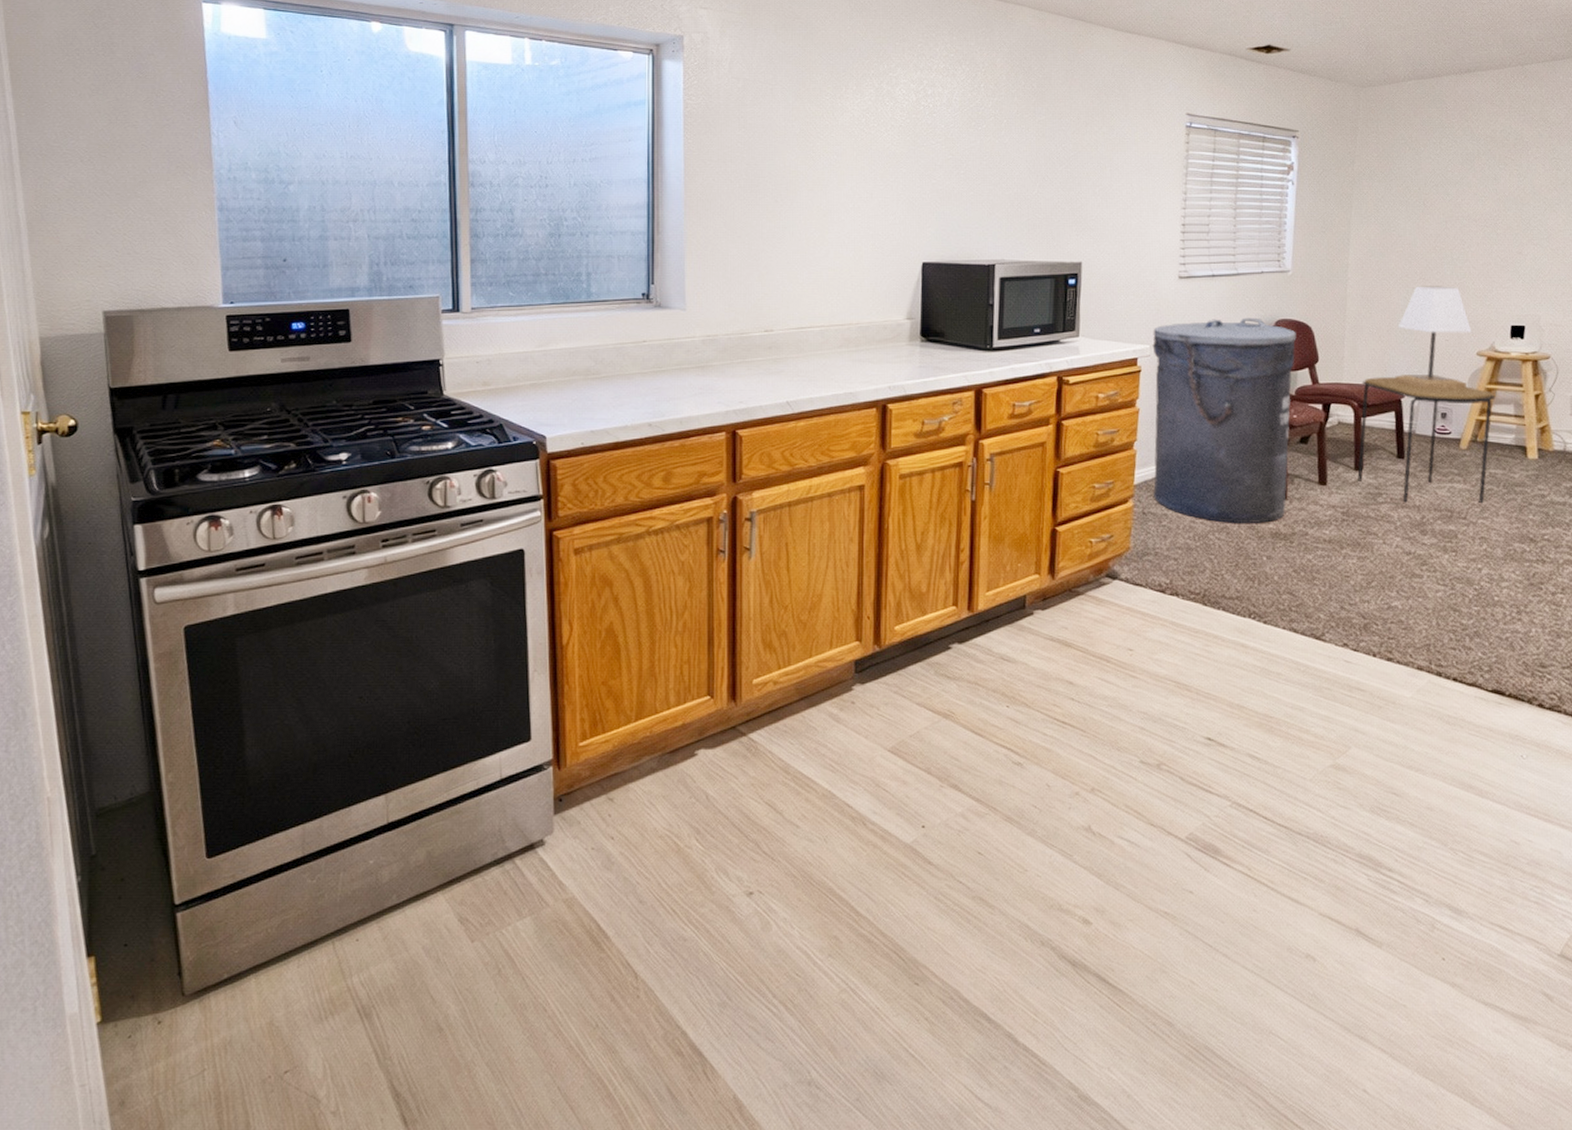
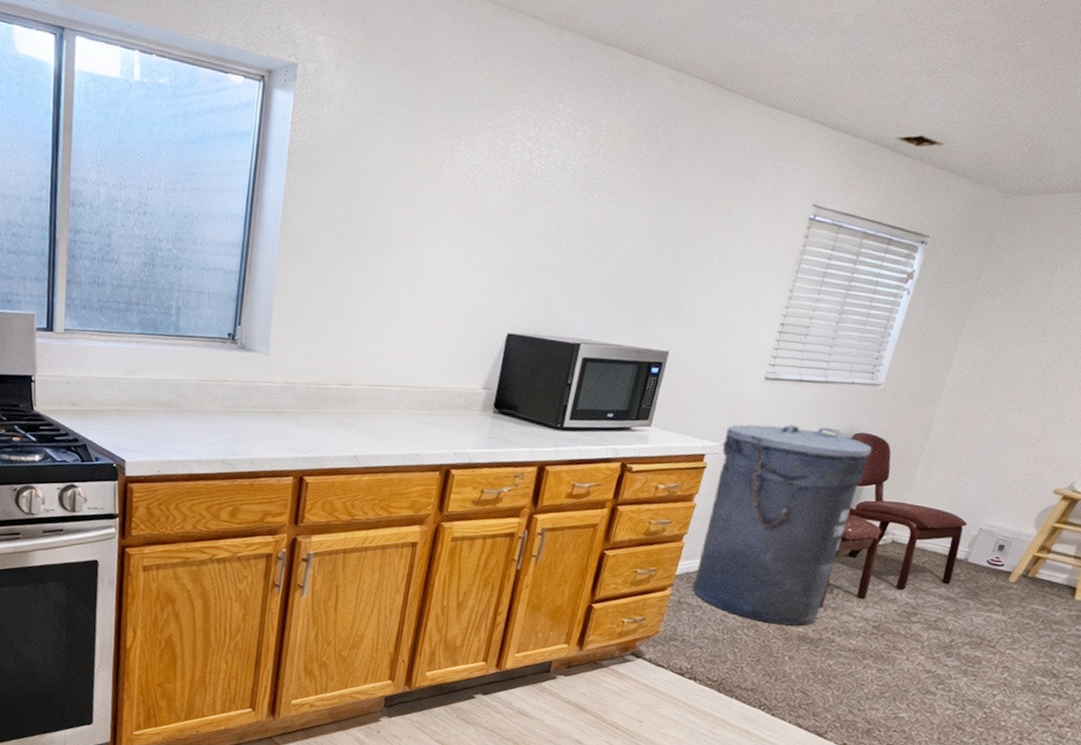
side table: present [1357,376,1496,503] -> none [897,501,1060,635]
lamp: present [1395,286,1472,389] -> none [961,415,1056,525]

